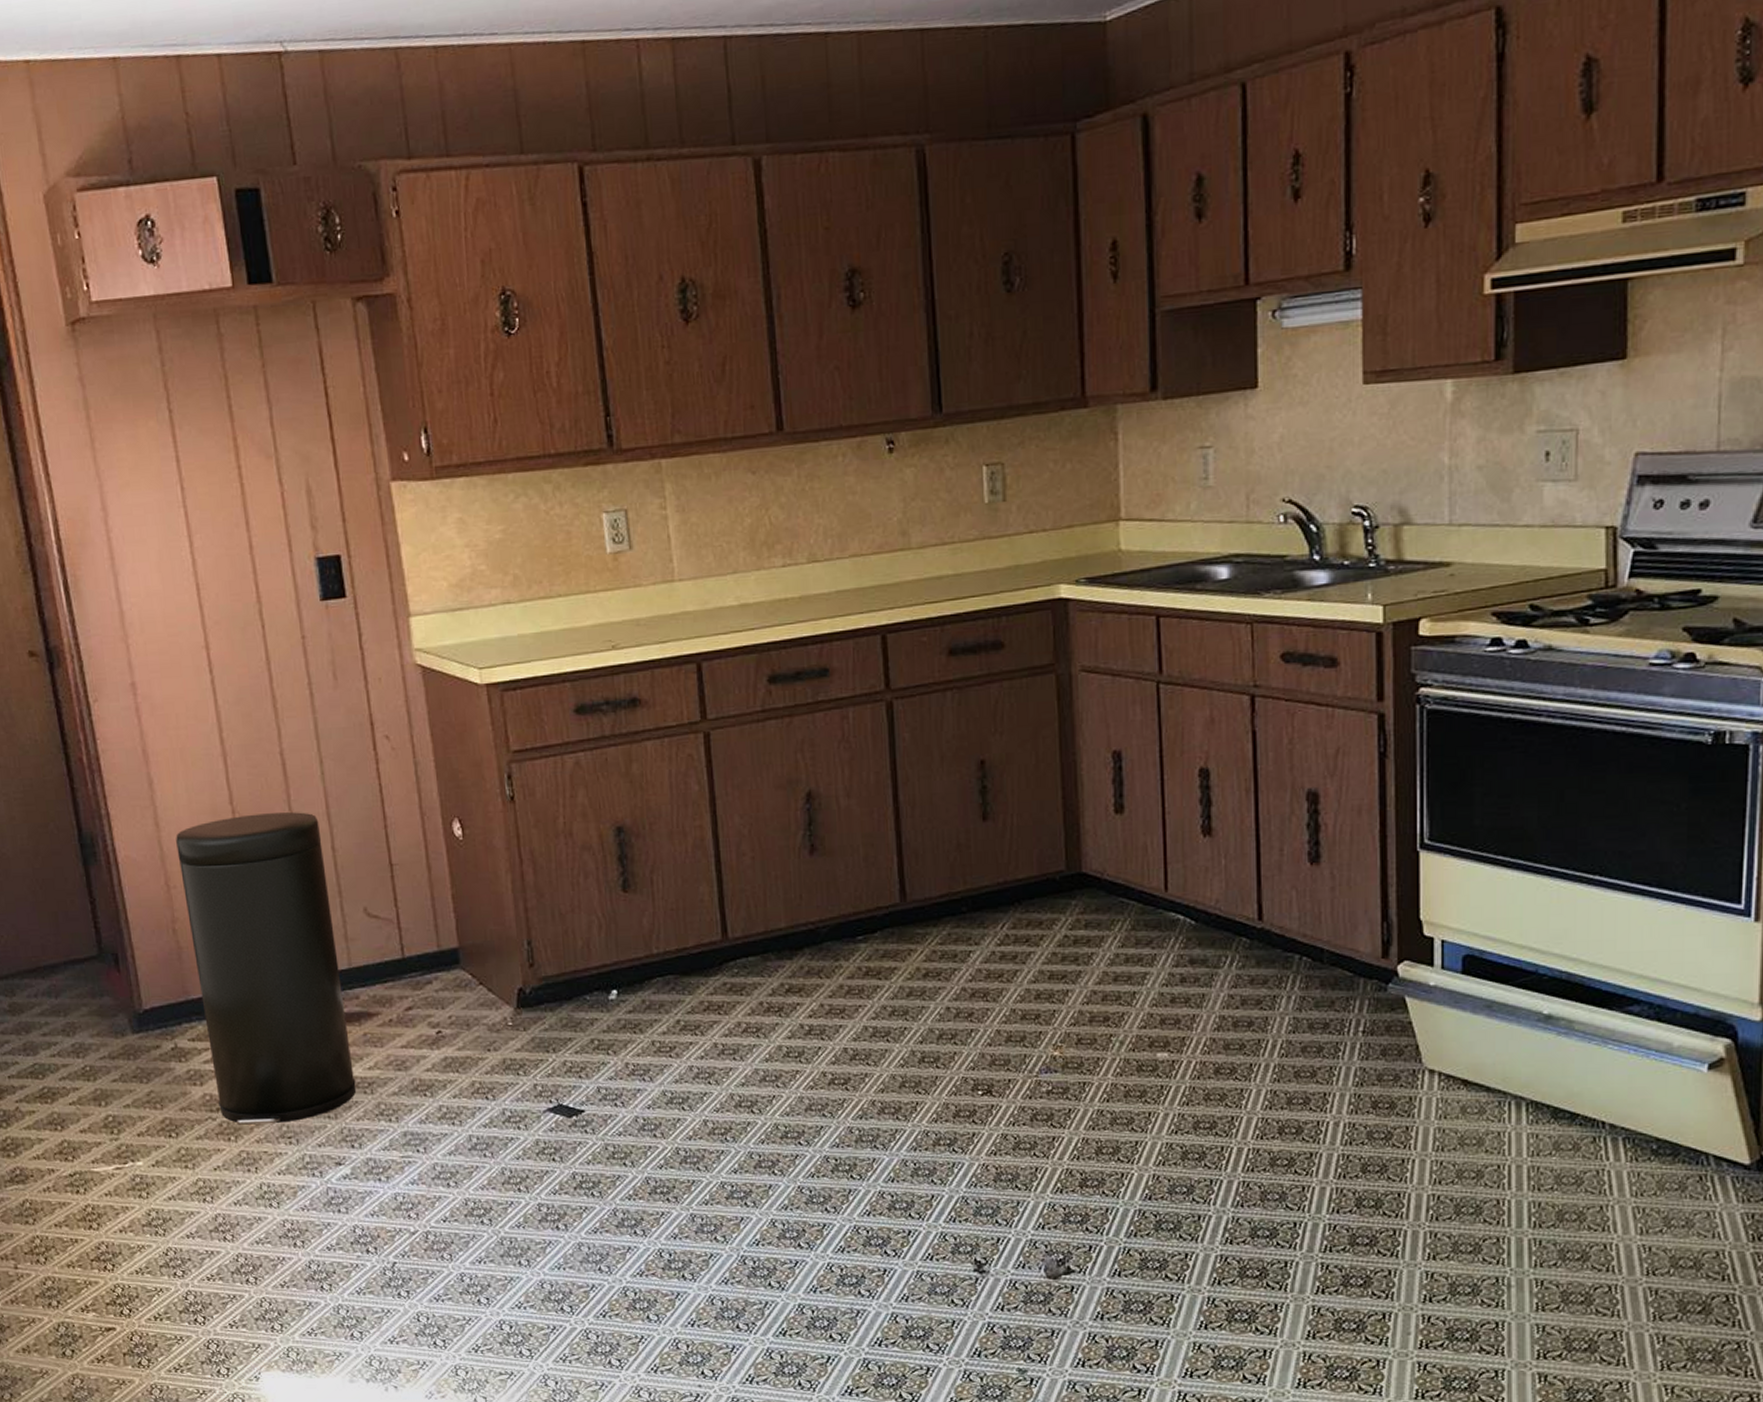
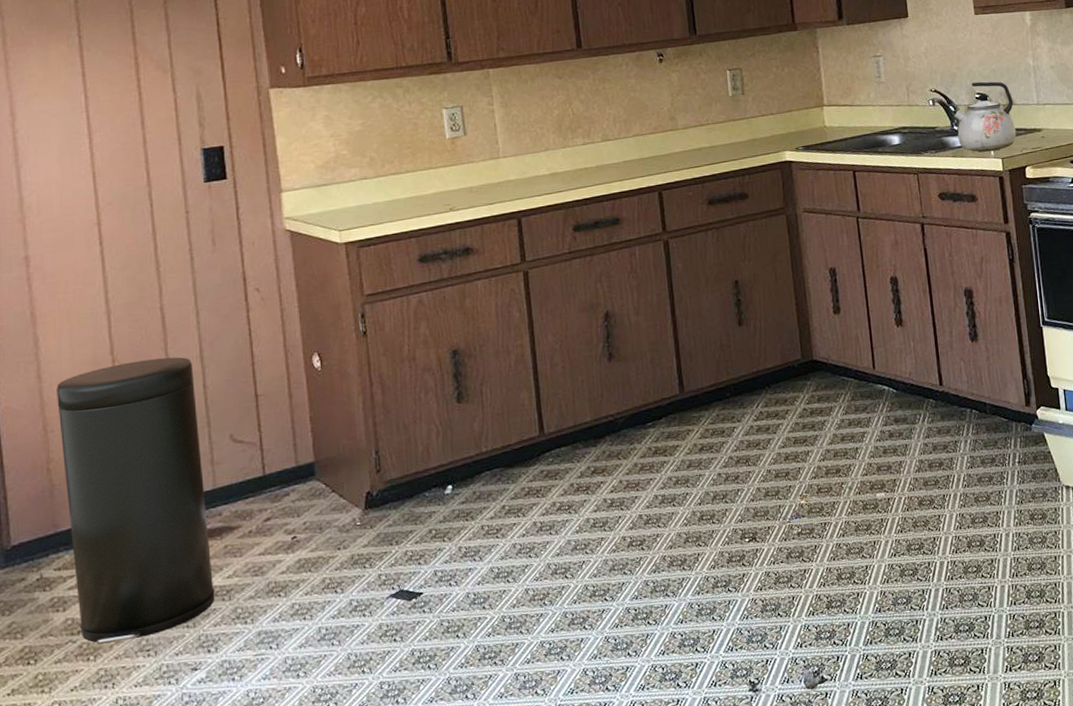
kettle: none [1315,488,1411,595] -> present [954,81,1017,152]

